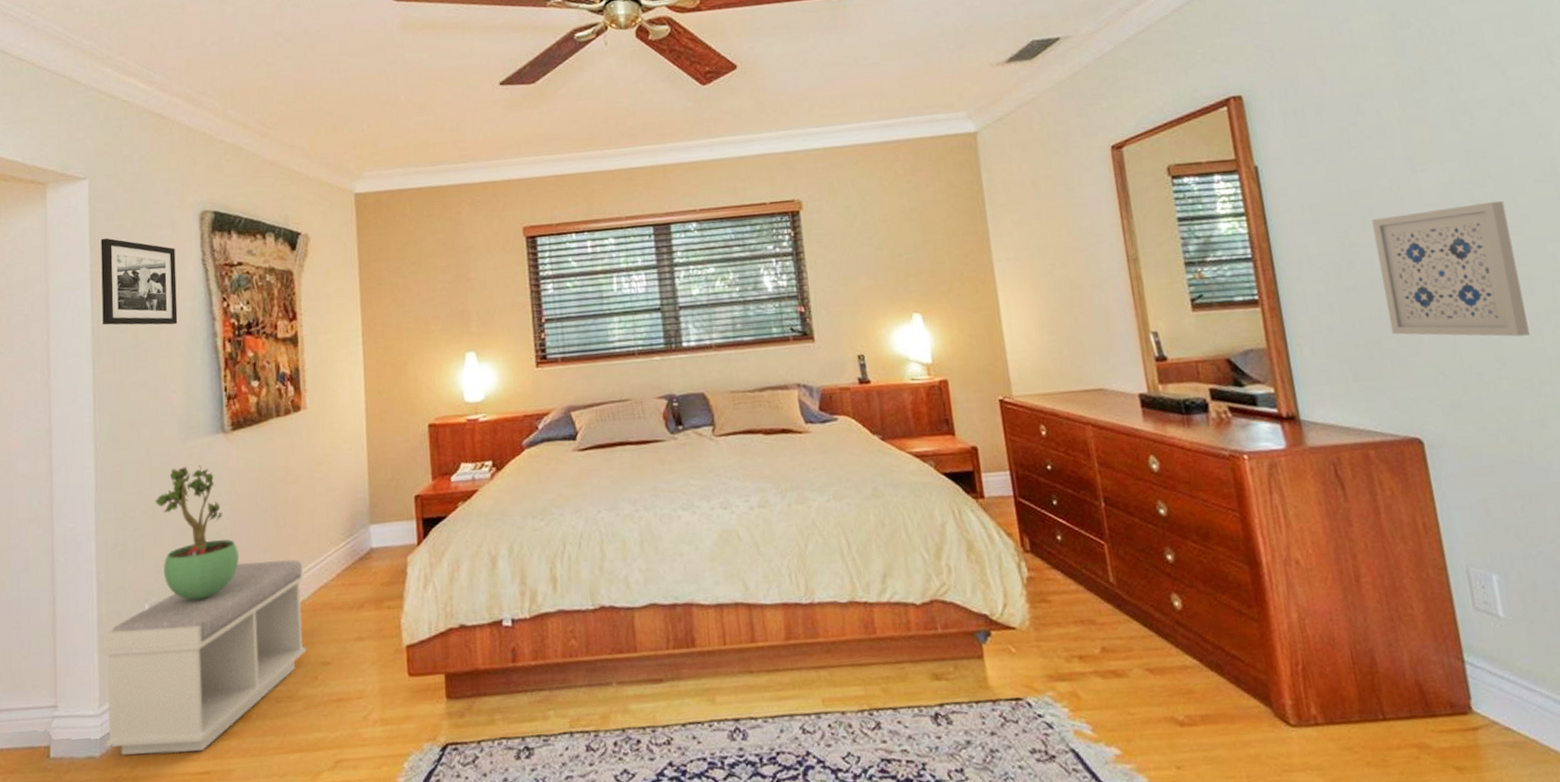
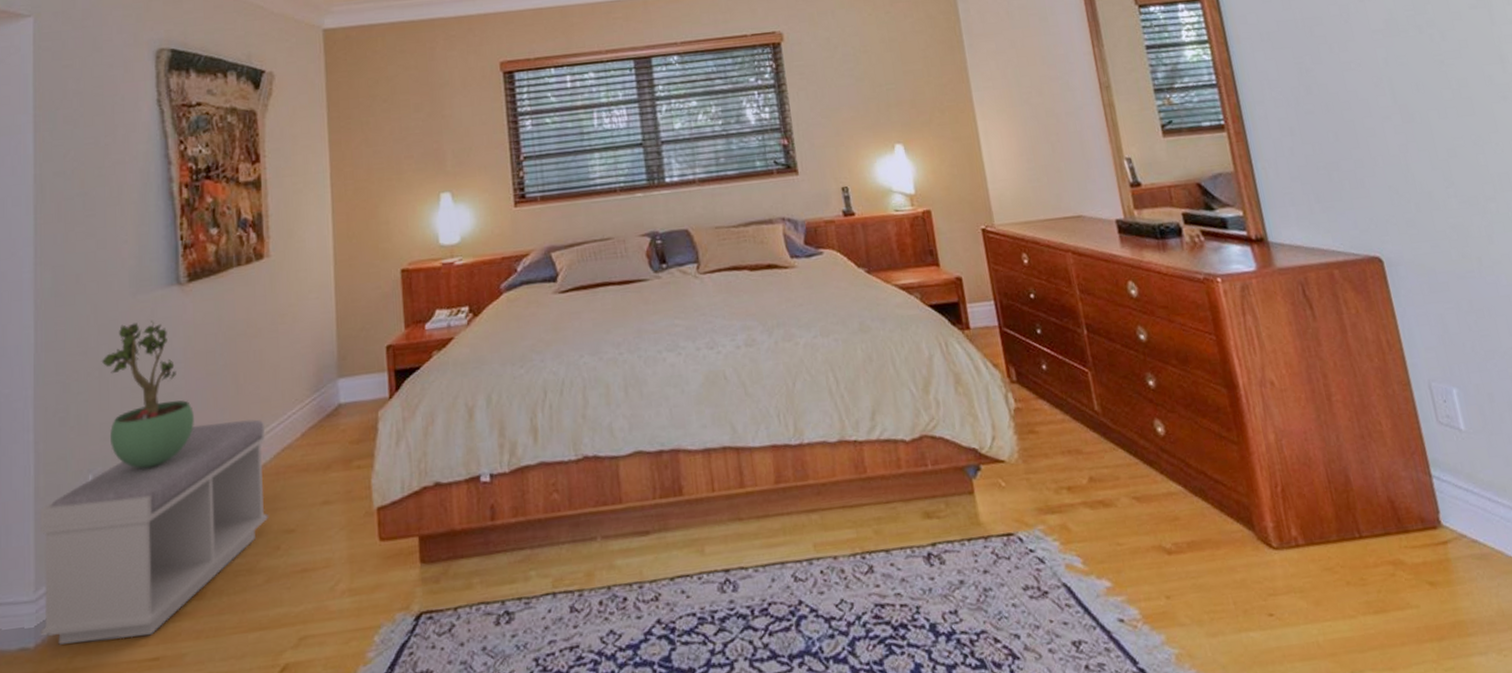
picture frame: present [100,238,178,325] -> none [46,78,130,172]
wall art: present [1371,200,1530,337] -> none [1325,26,1473,157]

